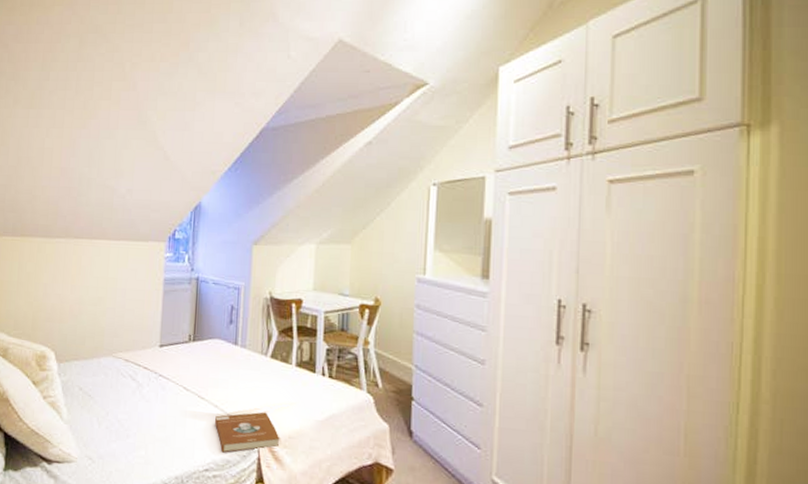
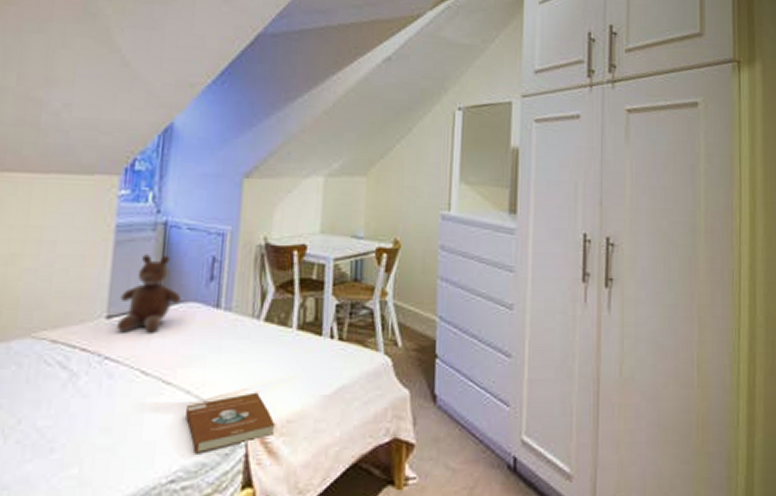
teddy bear: none [167,301,210,360] -> present [117,254,182,333]

